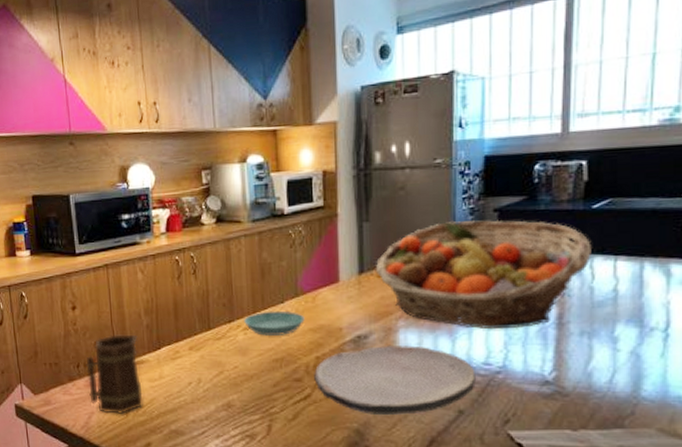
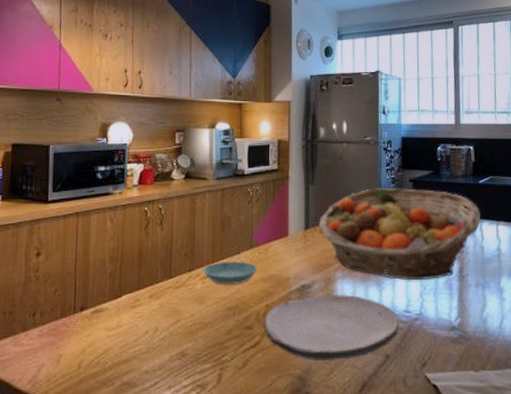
mug: present [86,334,143,415] -> none [40,282,100,367]

